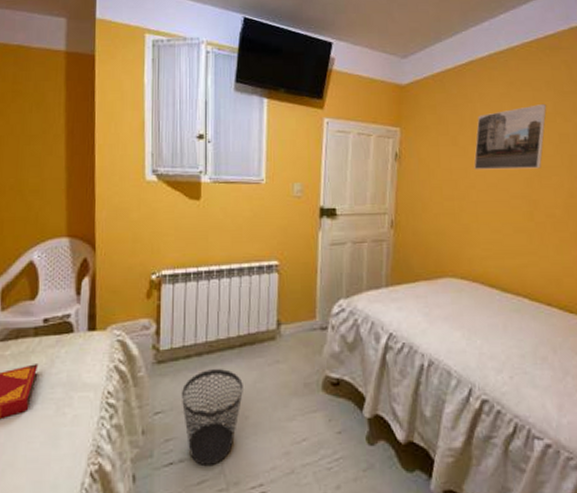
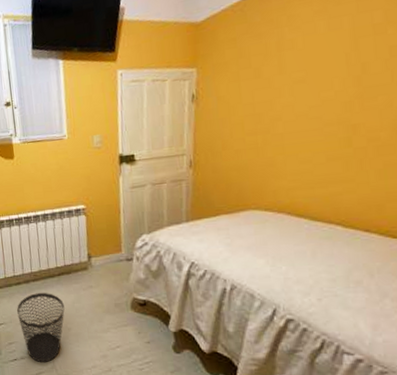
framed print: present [474,104,547,170] -> none [280,14,375,101]

